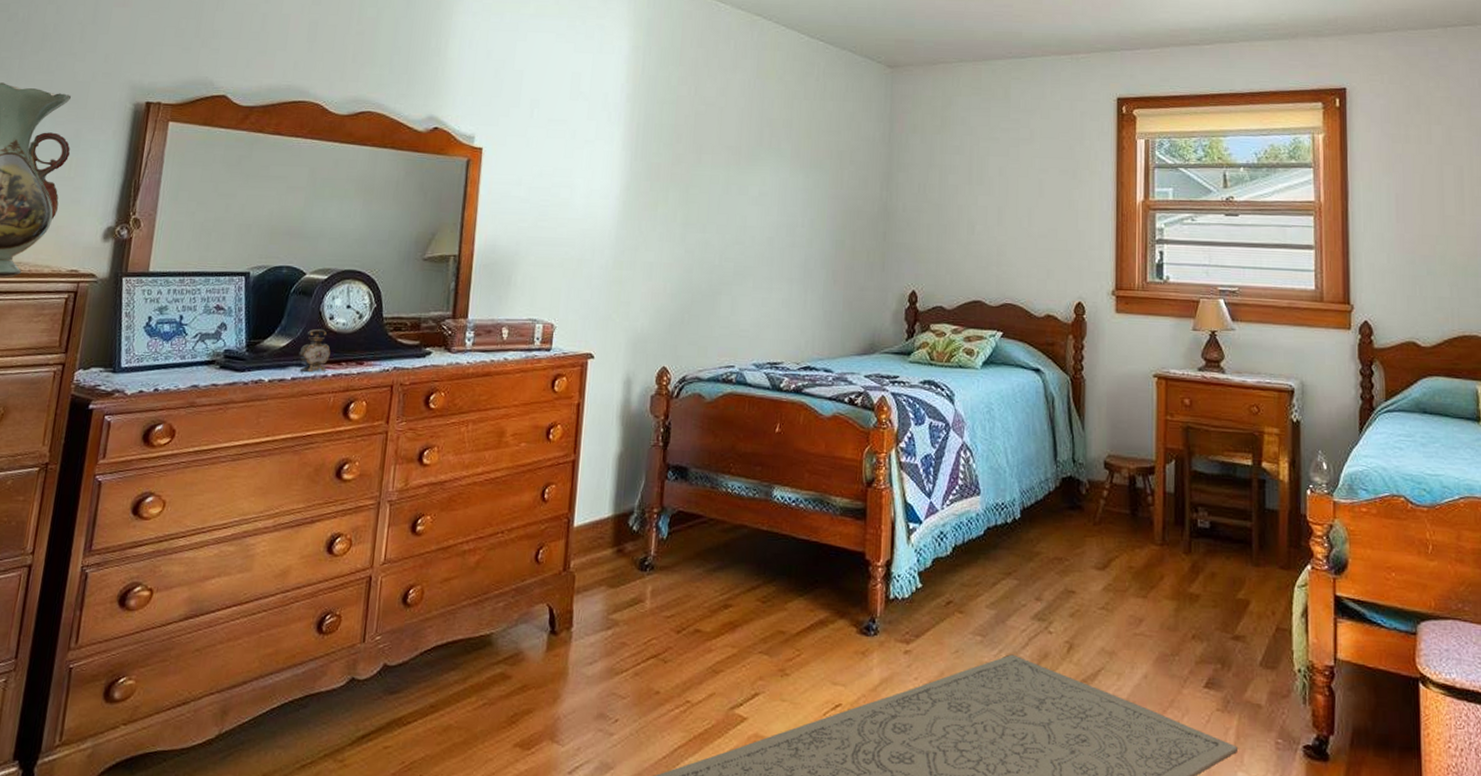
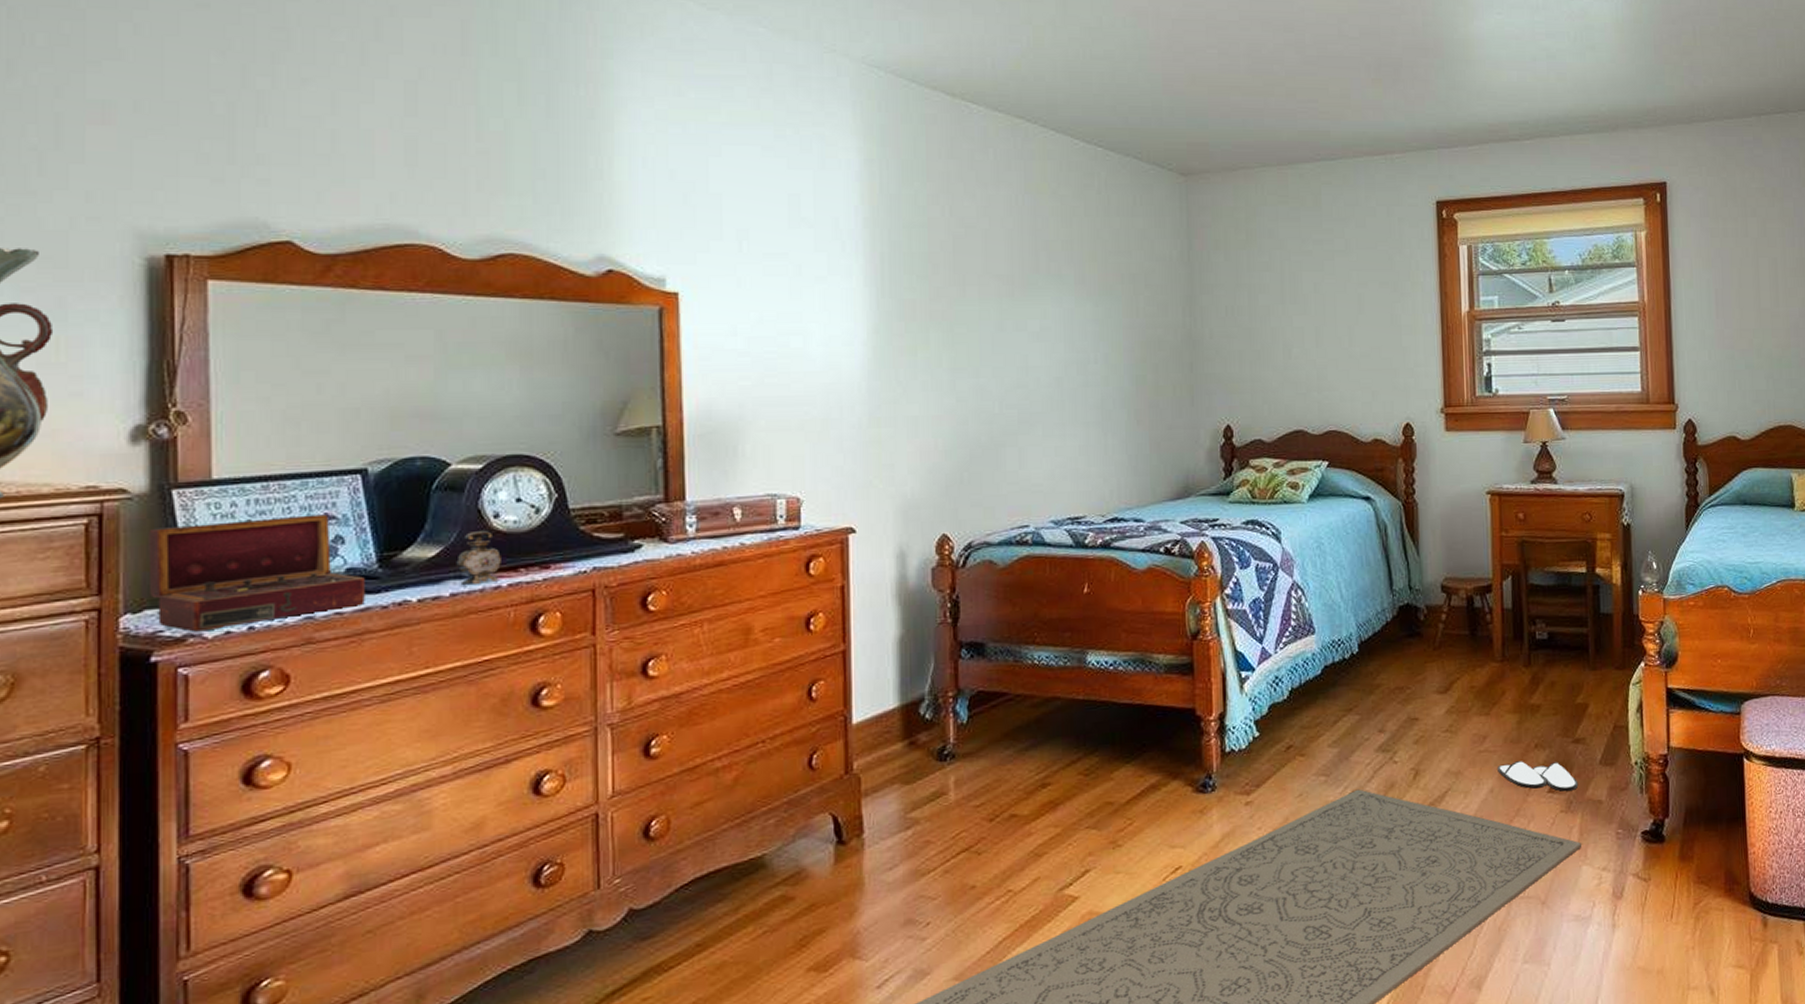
wooden box: none [97,304,236,389] -> present [148,514,365,632]
slippers: none [1153,650,1237,689] -> present [1497,761,1579,791]

